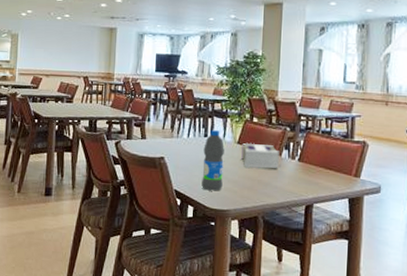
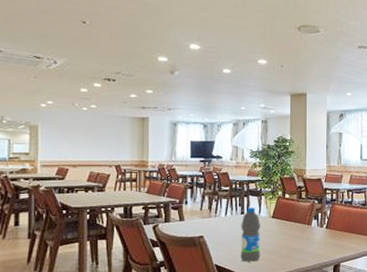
tissue box: present [241,142,279,168] -> none [276,216,309,238]

